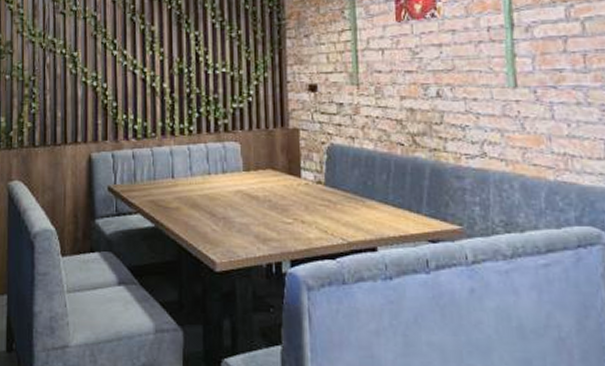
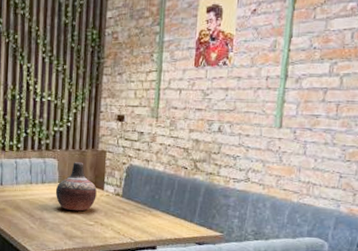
vase: none [240,144,293,206] -> present [55,162,97,211]

